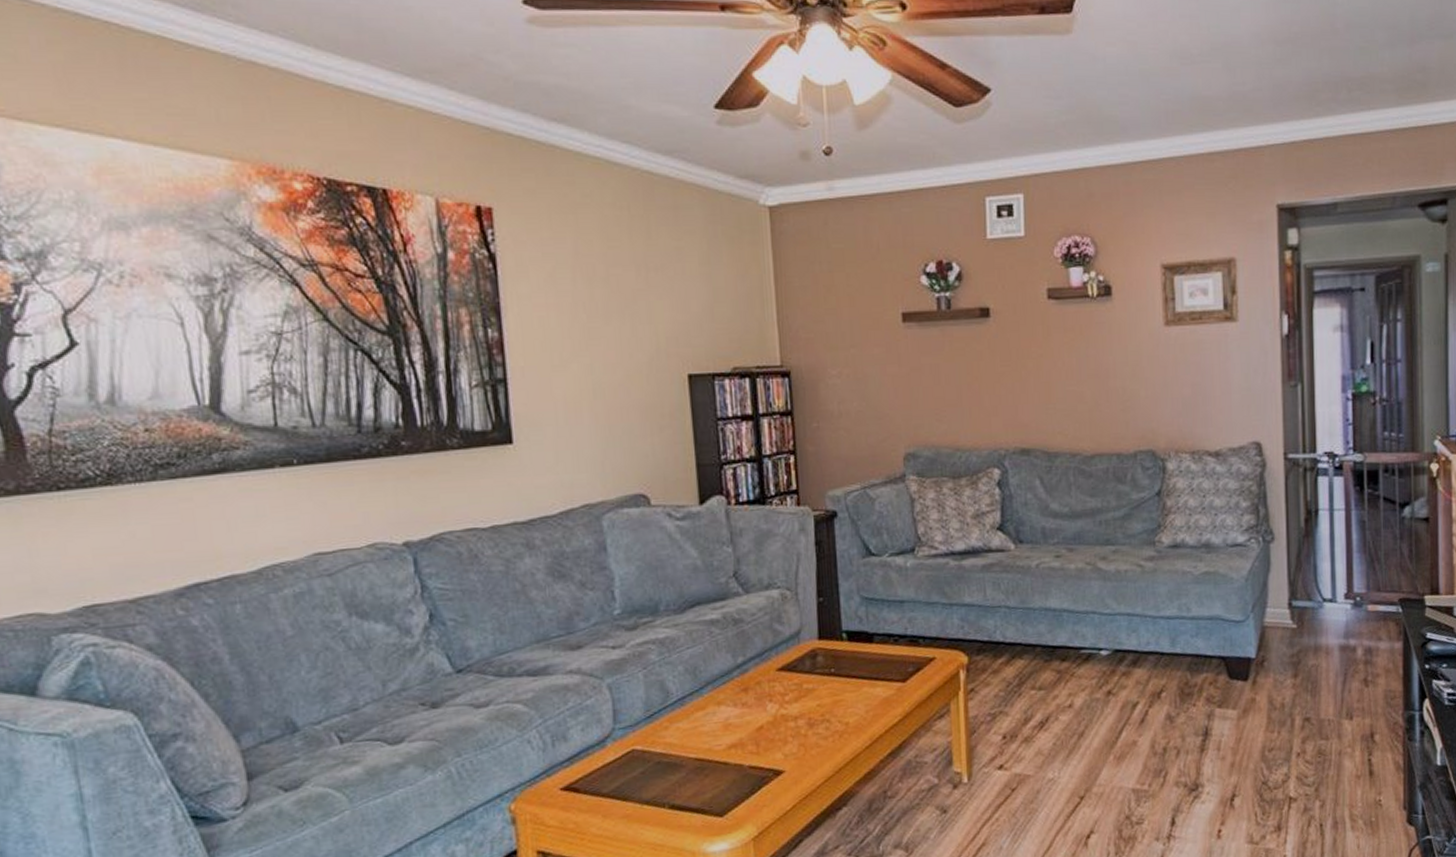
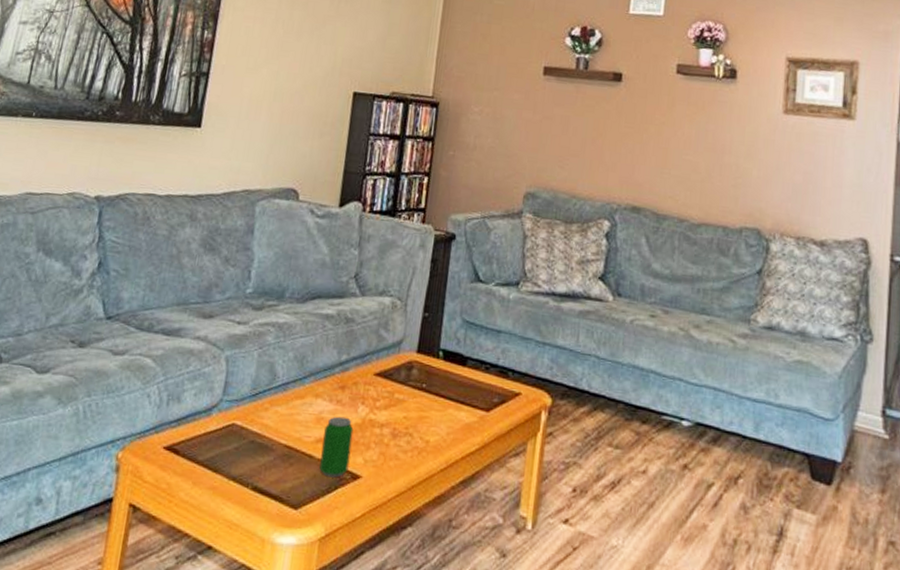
beverage can: none [735,718,769,779] -> present [319,416,354,478]

